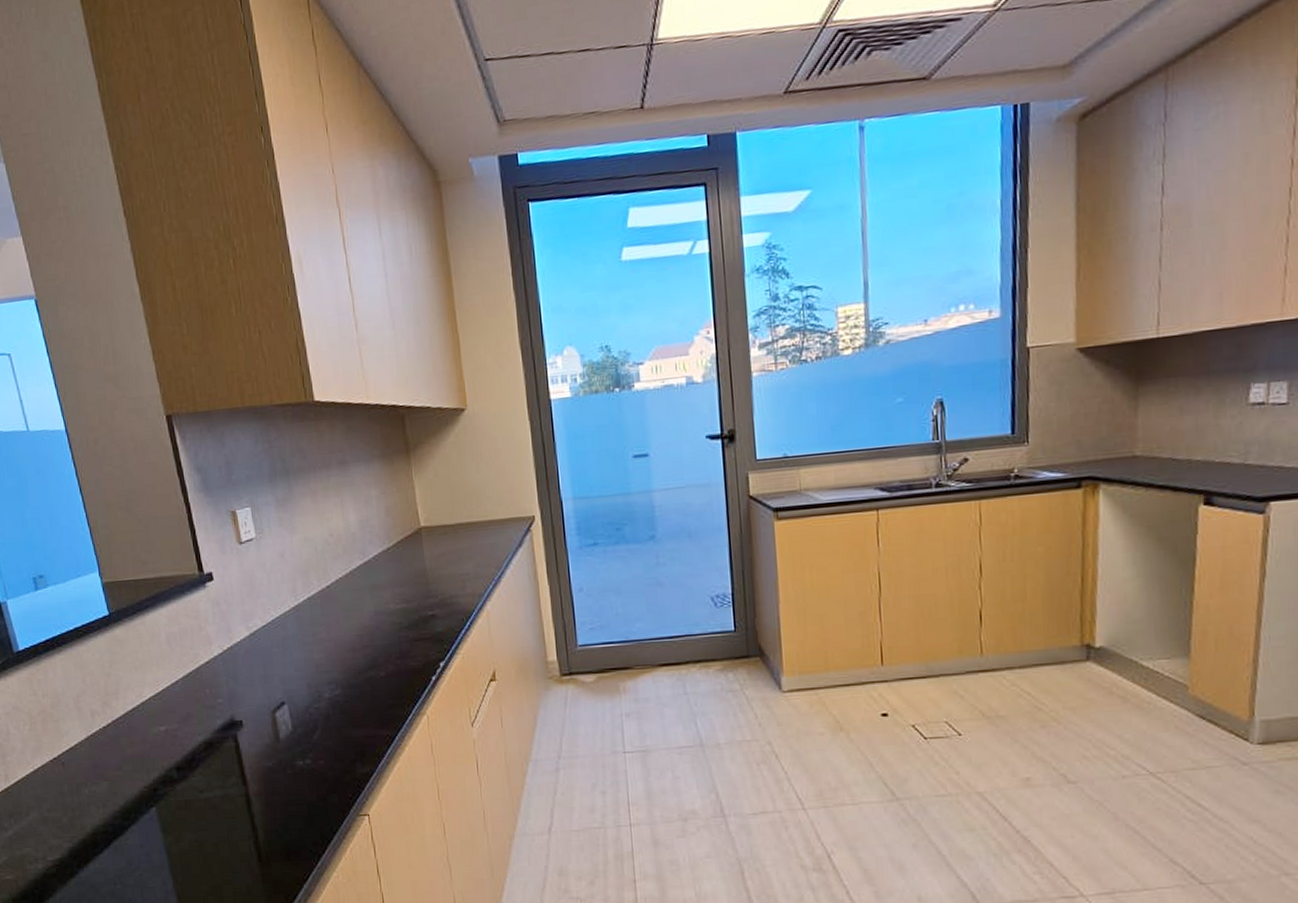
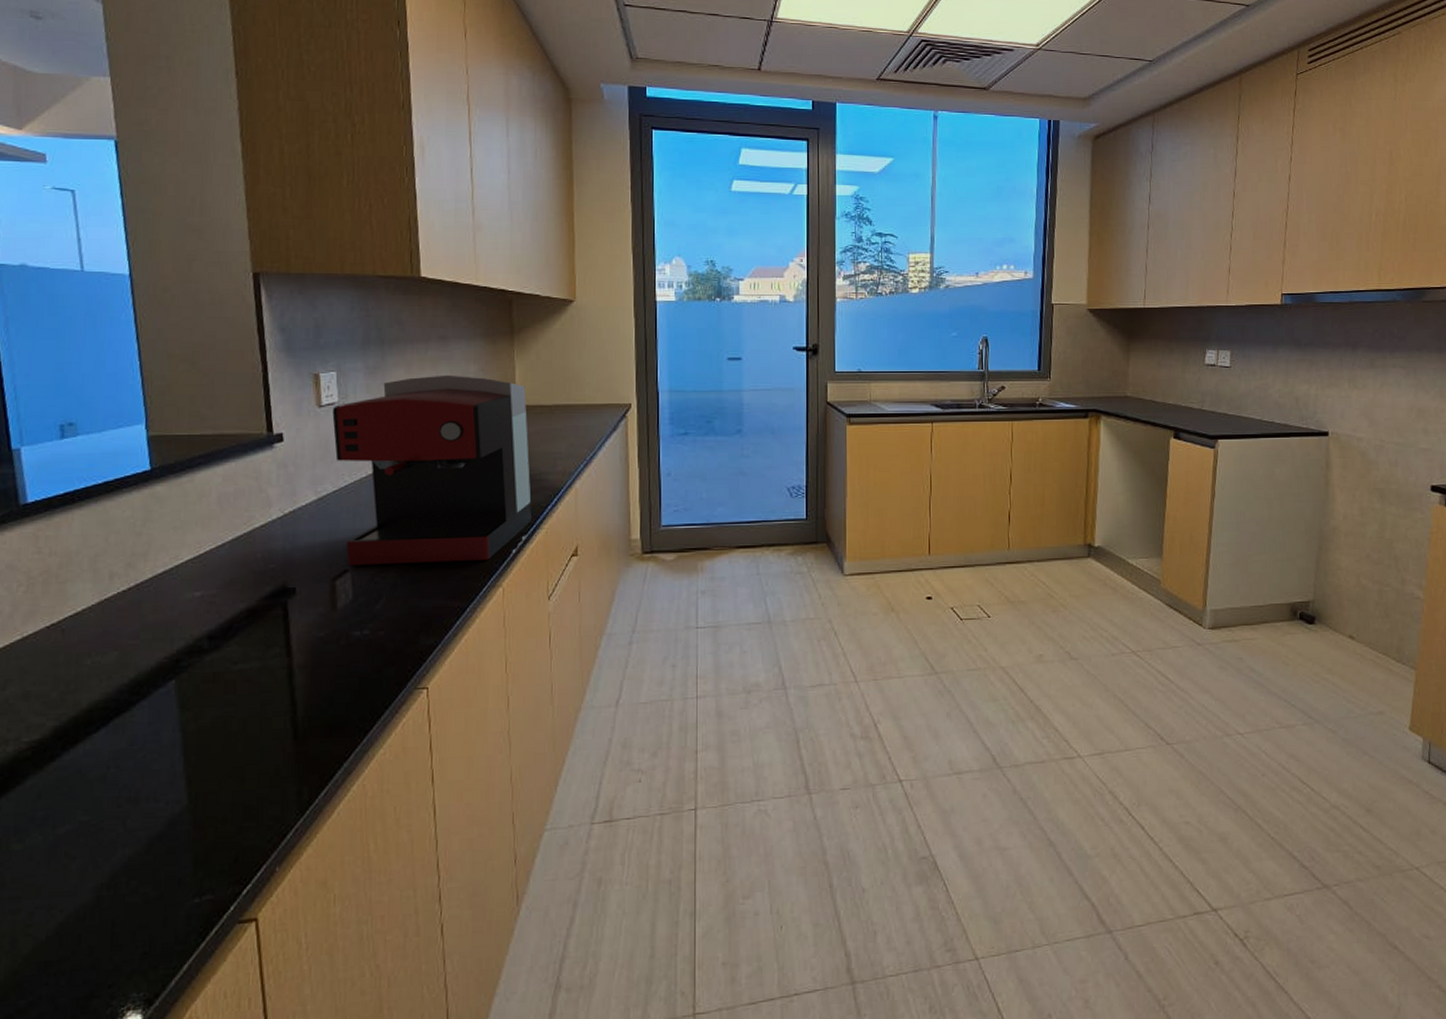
coffee maker: none [252,500,447,698] -> present [332,374,532,566]

